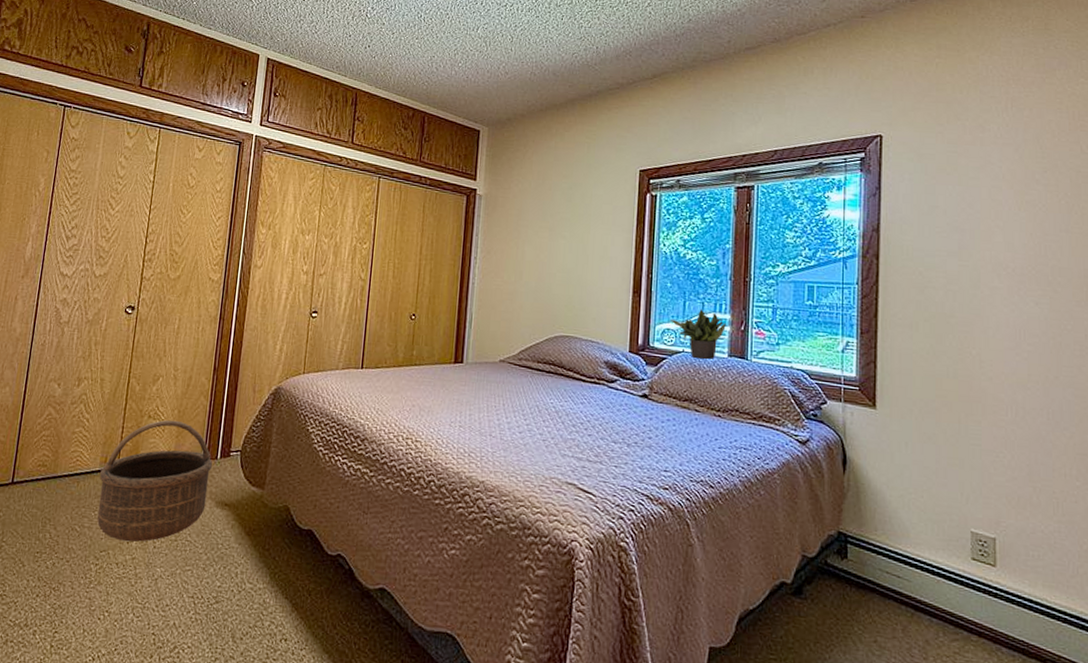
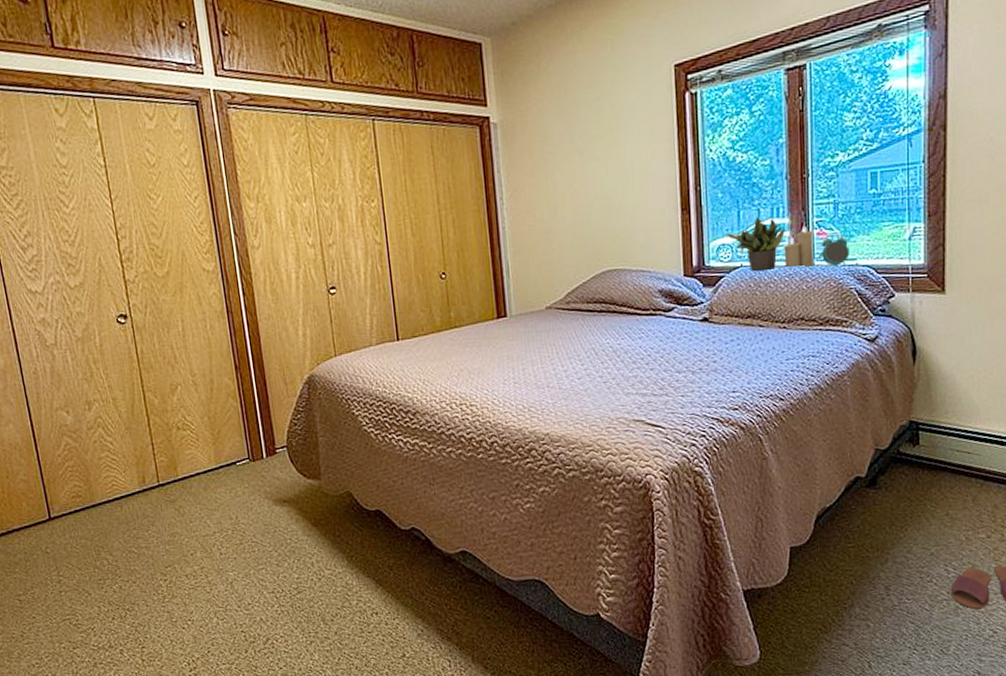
basket: present [97,420,212,542] -> none [141,427,264,554]
candle: none [723,324,752,364] -> present [784,226,814,268]
alarm clock: none [759,335,785,368] -> present [822,233,850,268]

